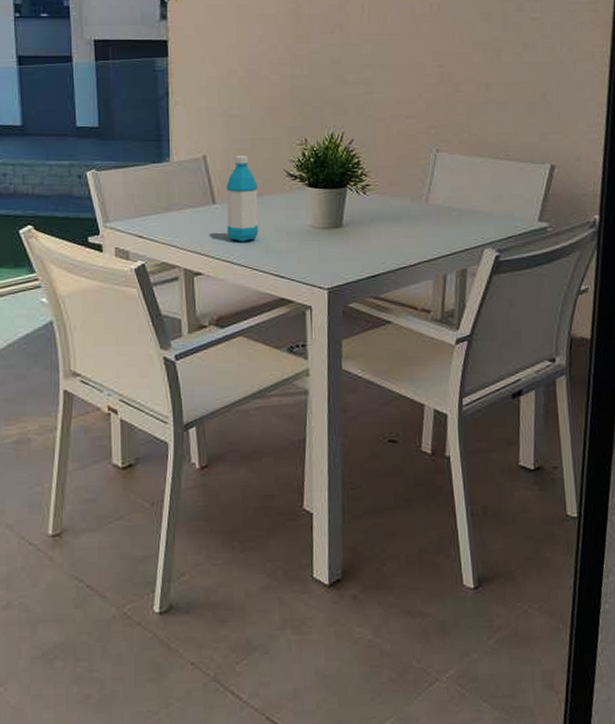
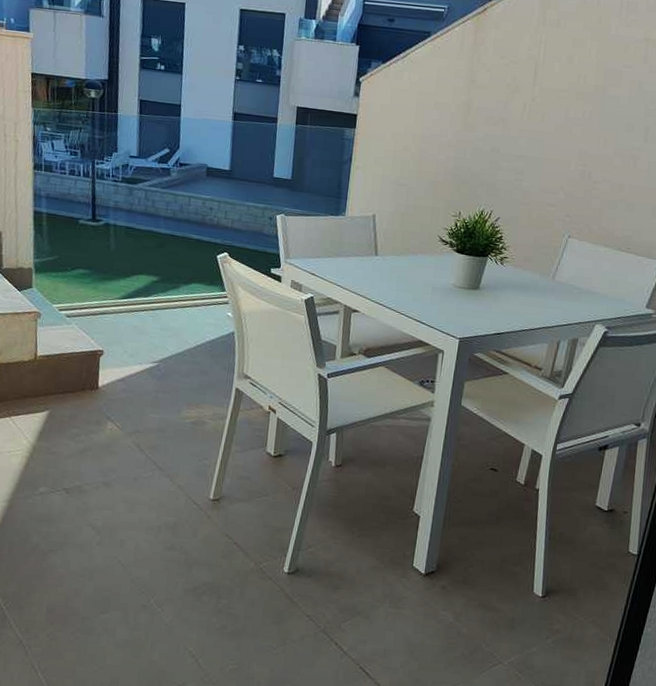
water bottle: present [226,155,259,242] -> none [383,218,414,291]

